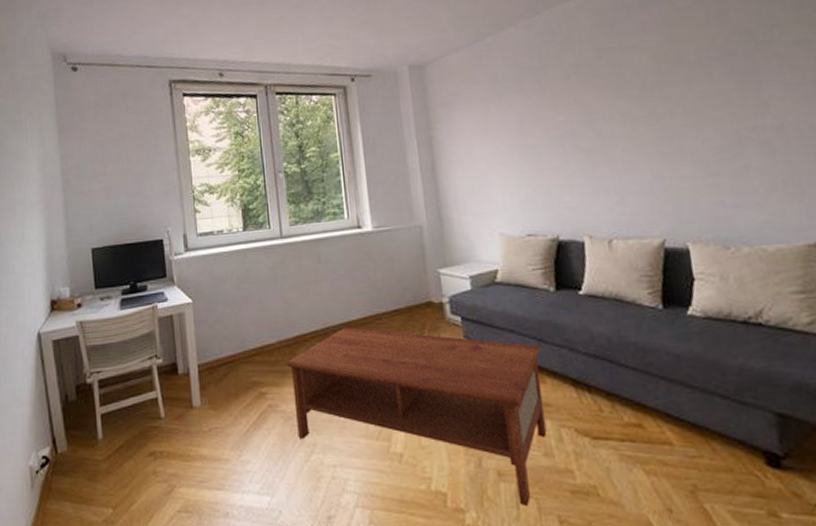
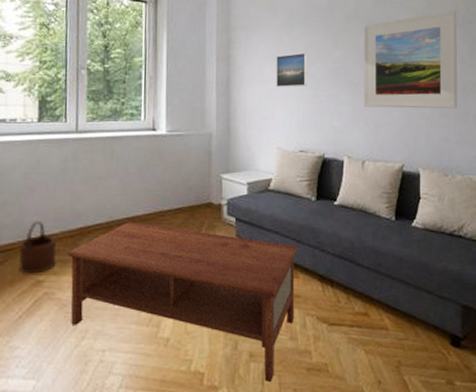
wooden bucket: none [239,331,277,386] -> present [18,220,56,274]
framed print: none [485,122,526,165] -> present [276,52,307,87]
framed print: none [587,42,731,176] -> present [363,10,458,108]

